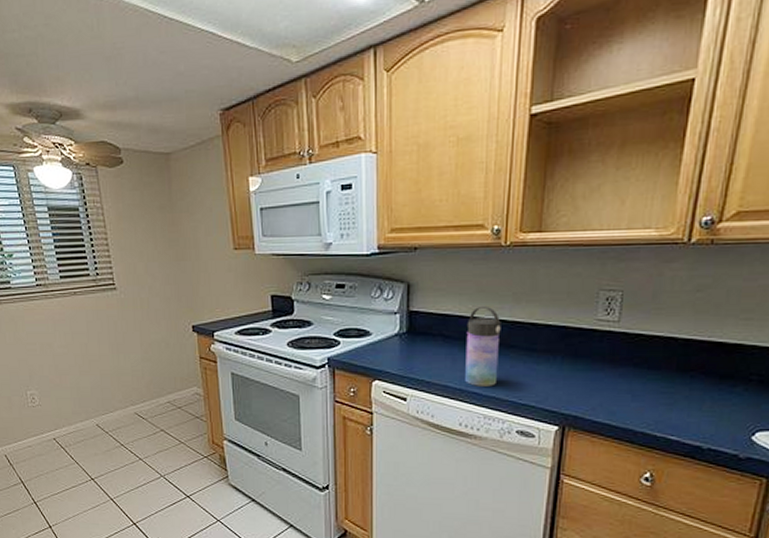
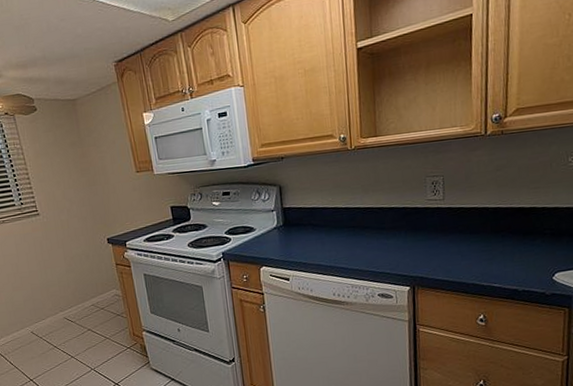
water bottle: present [465,305,501,387] -> none [329,197,359,262]

